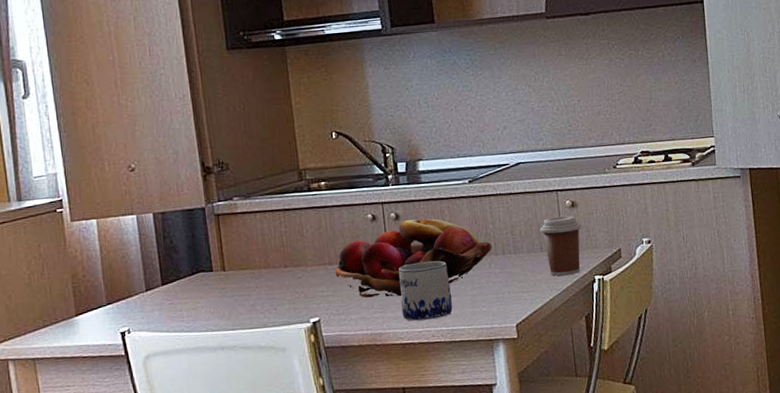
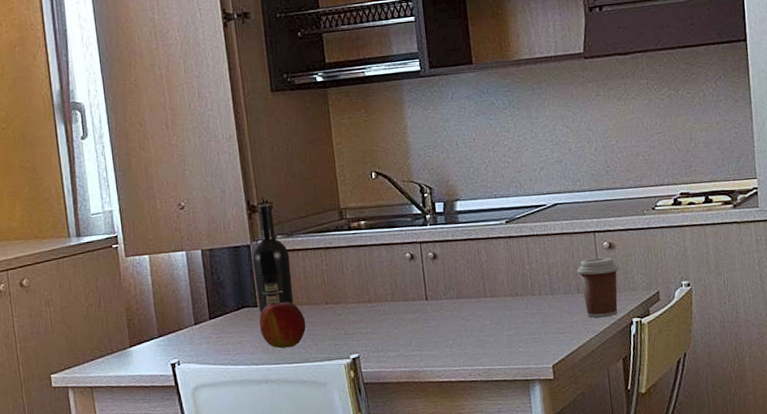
wine bottle: none [207,165,251,278] -> present [252,204,294,314]
apple: none [214,265,264,314] -> present [259,302,306,349]
fruit basket: present [334,218,492,298] -> none [374,258,529,336]
mug: present [399,260,453,321] -> none [436,300,489,360]

